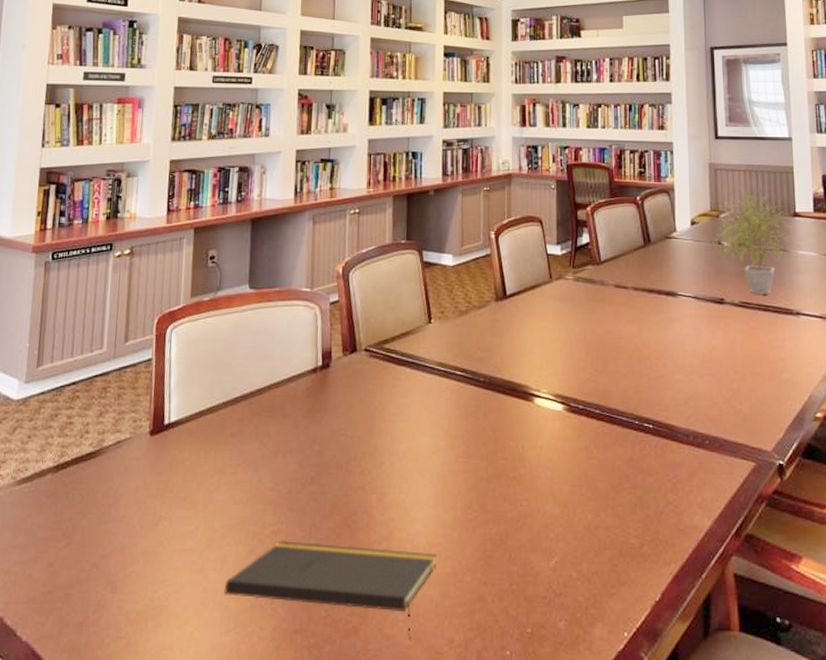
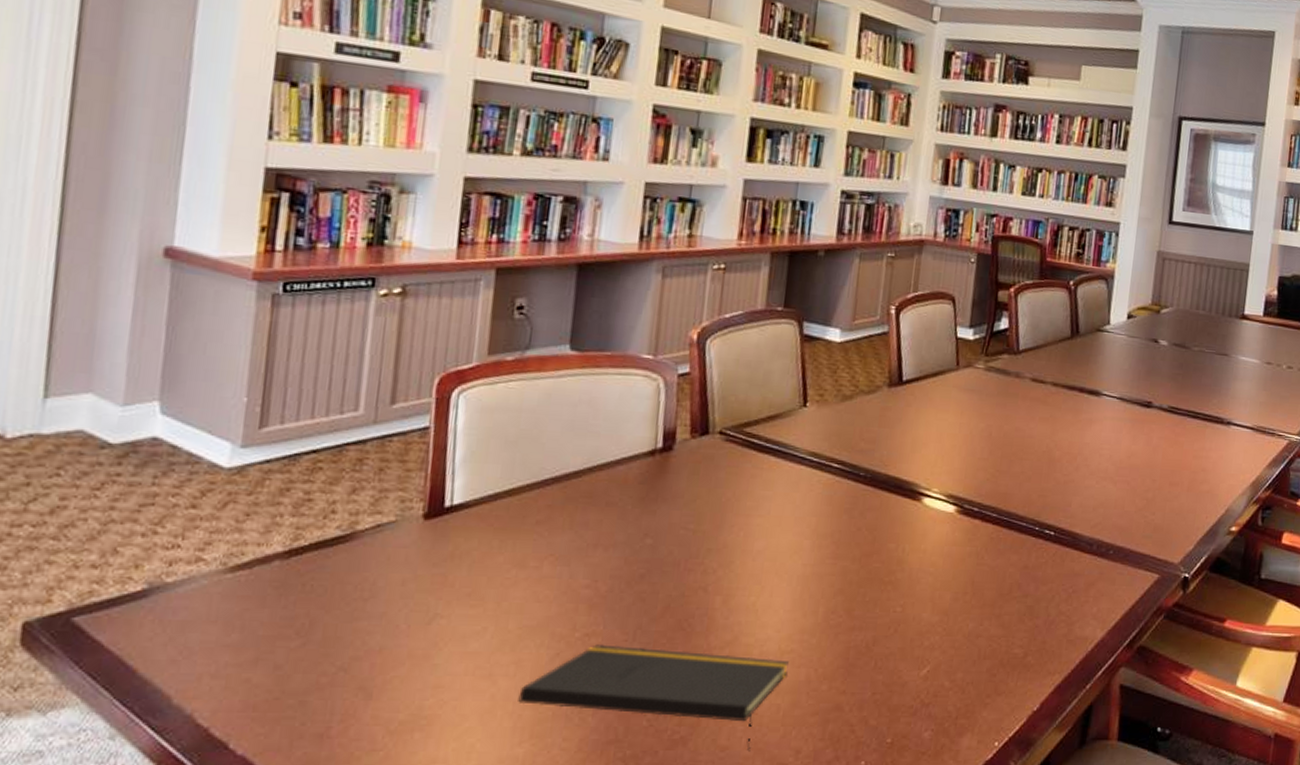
potted plant: present [711,186,790,294] -> none [1147,280,1237,401]

